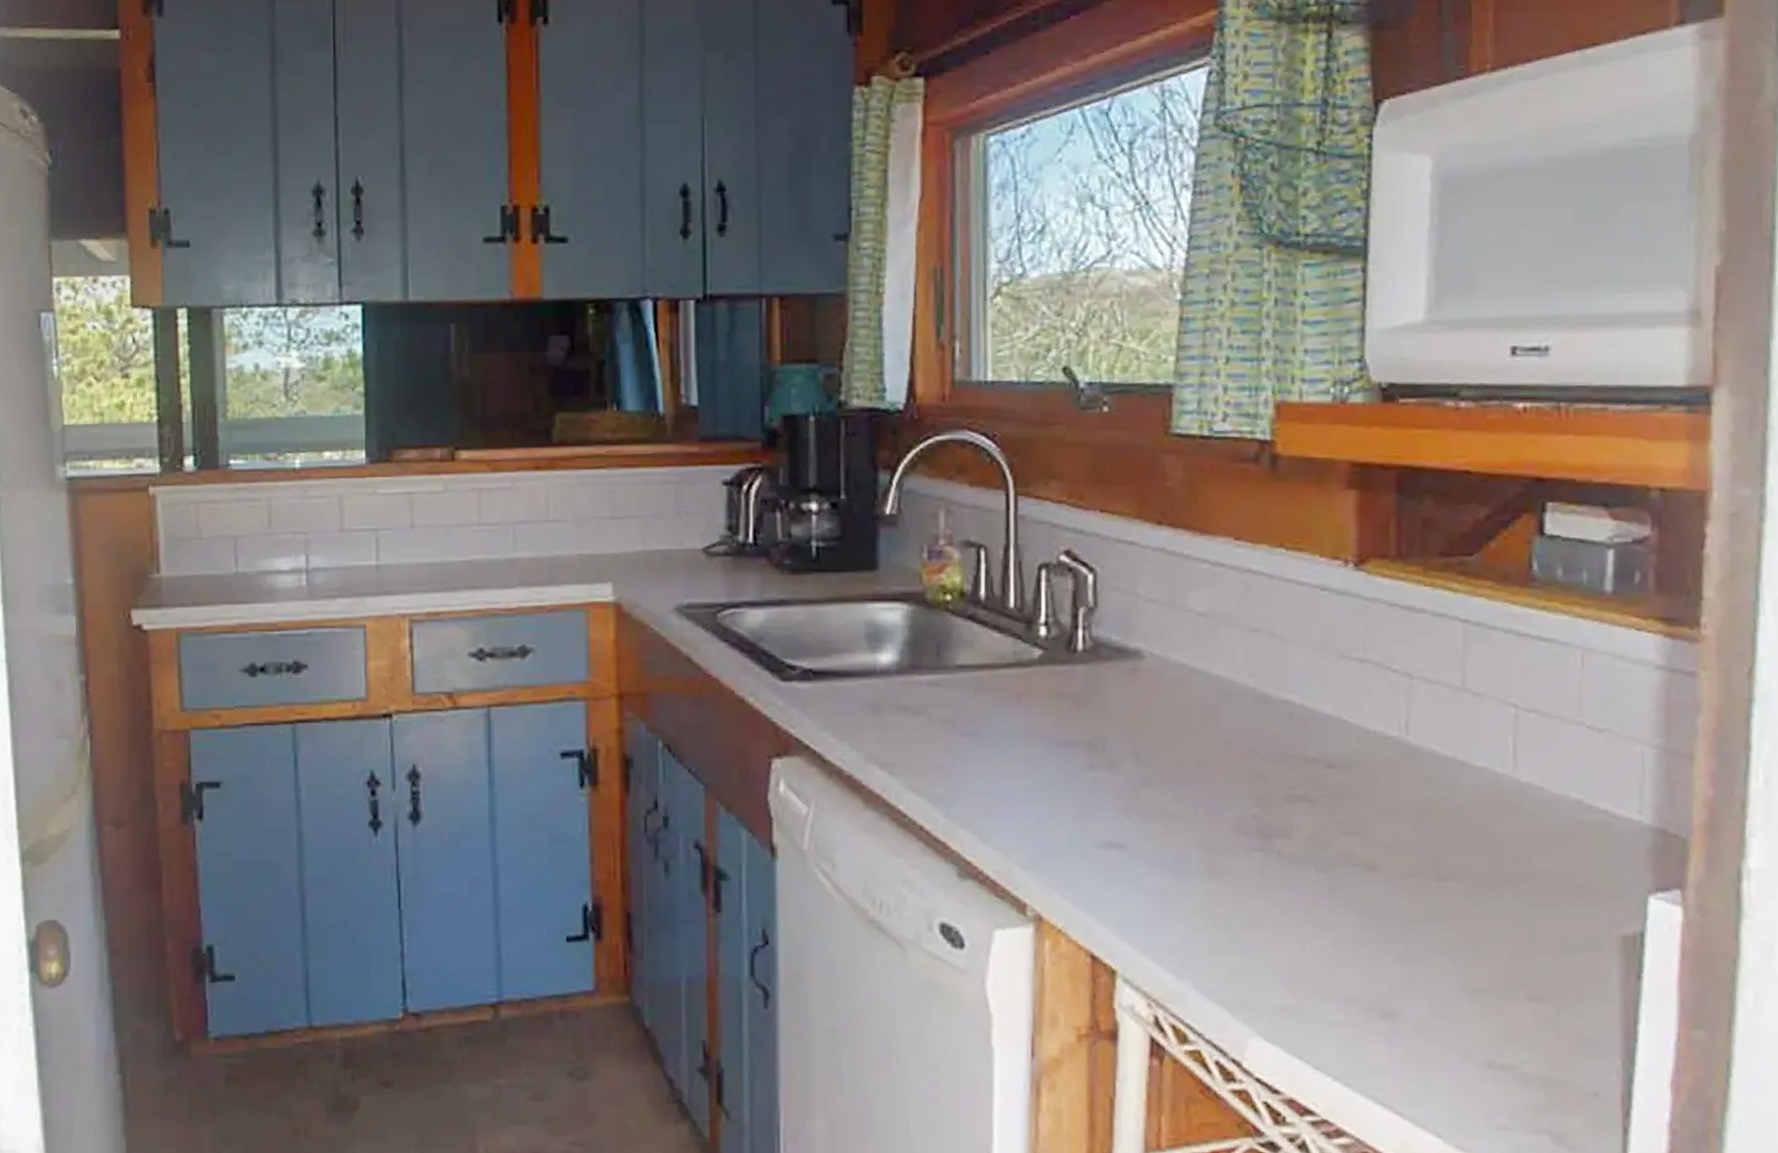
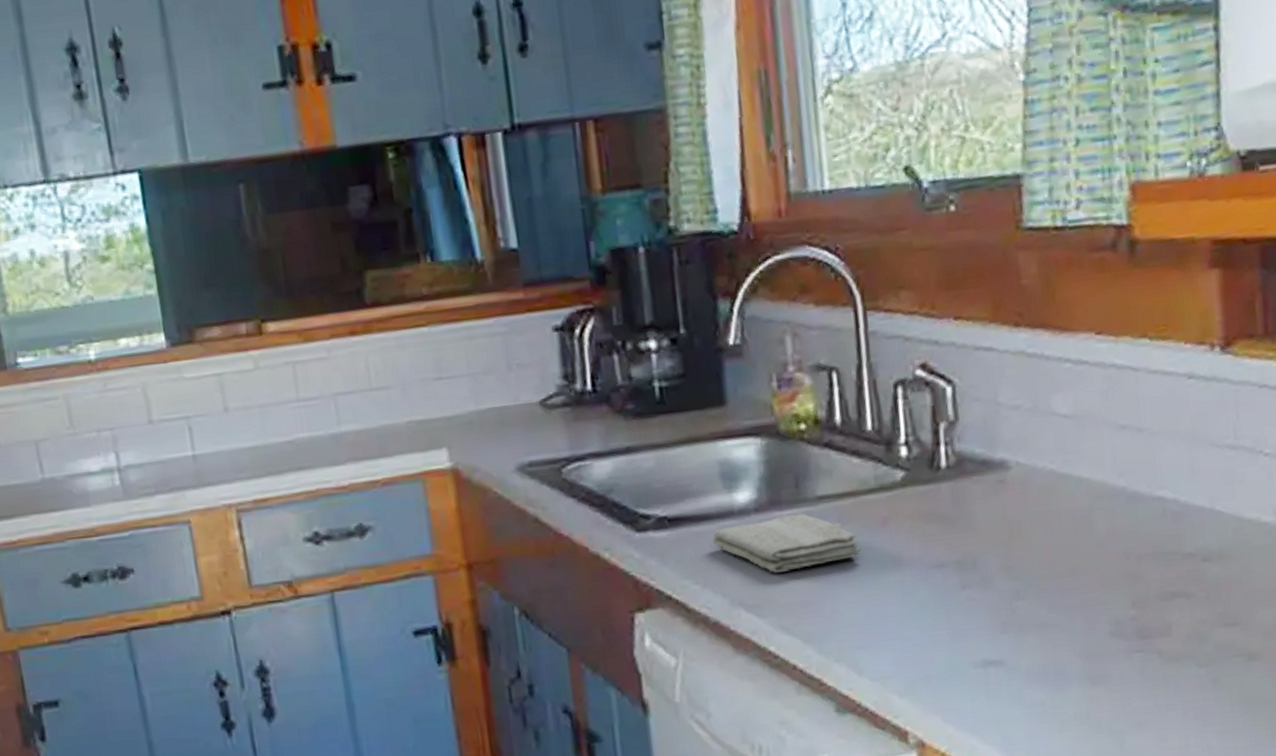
washcloth: none [853,679,995,735] -> present [713,513,862,574]

